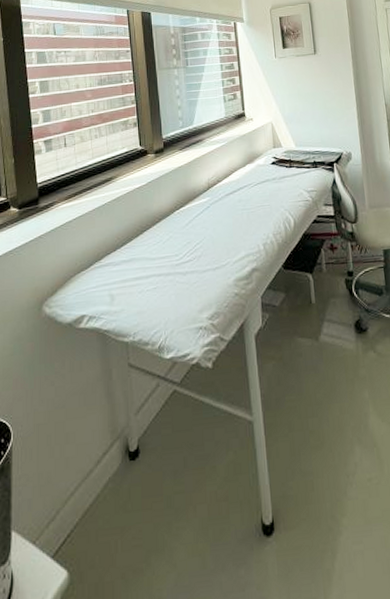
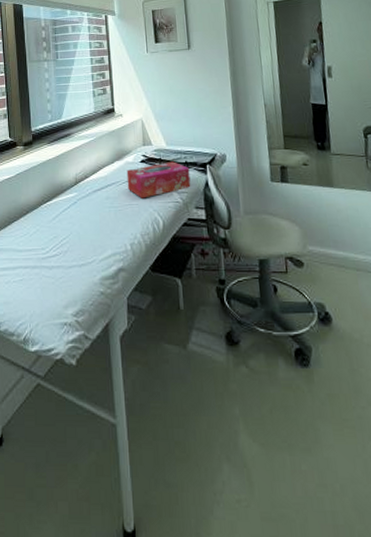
tissue box: none [258,162,320,199] -> present [126,161,191,199]

